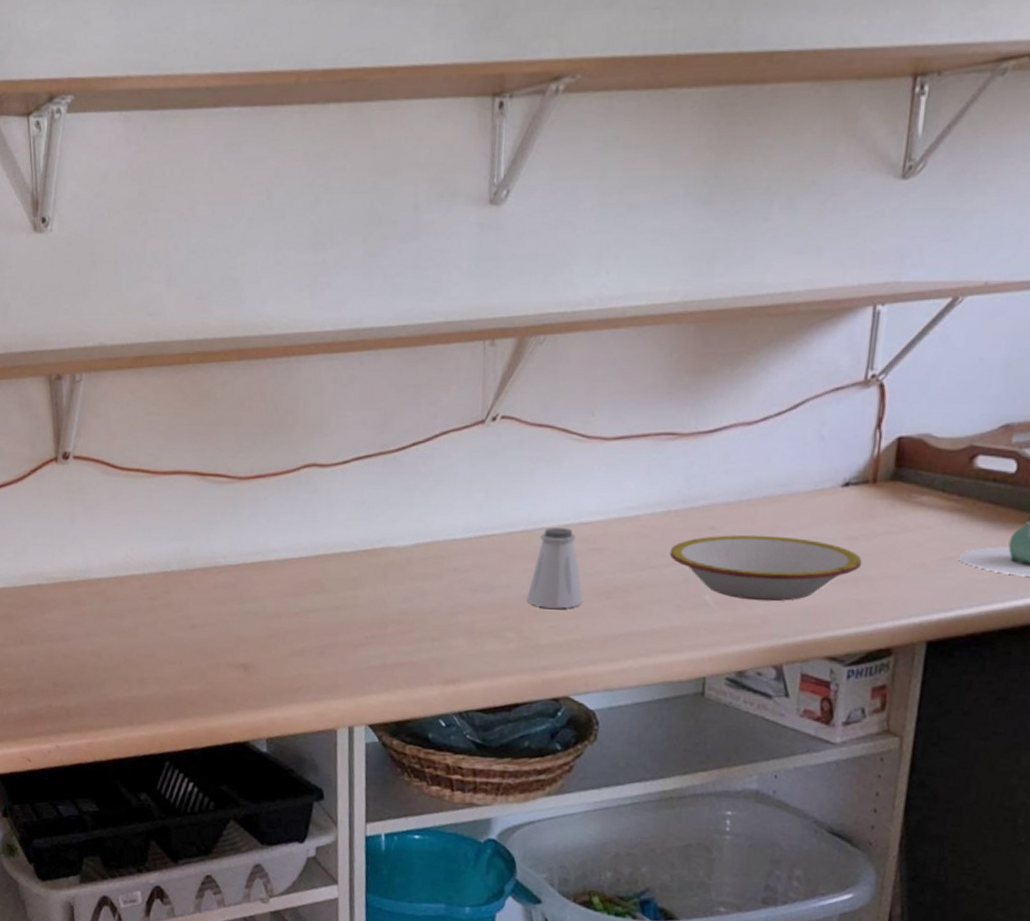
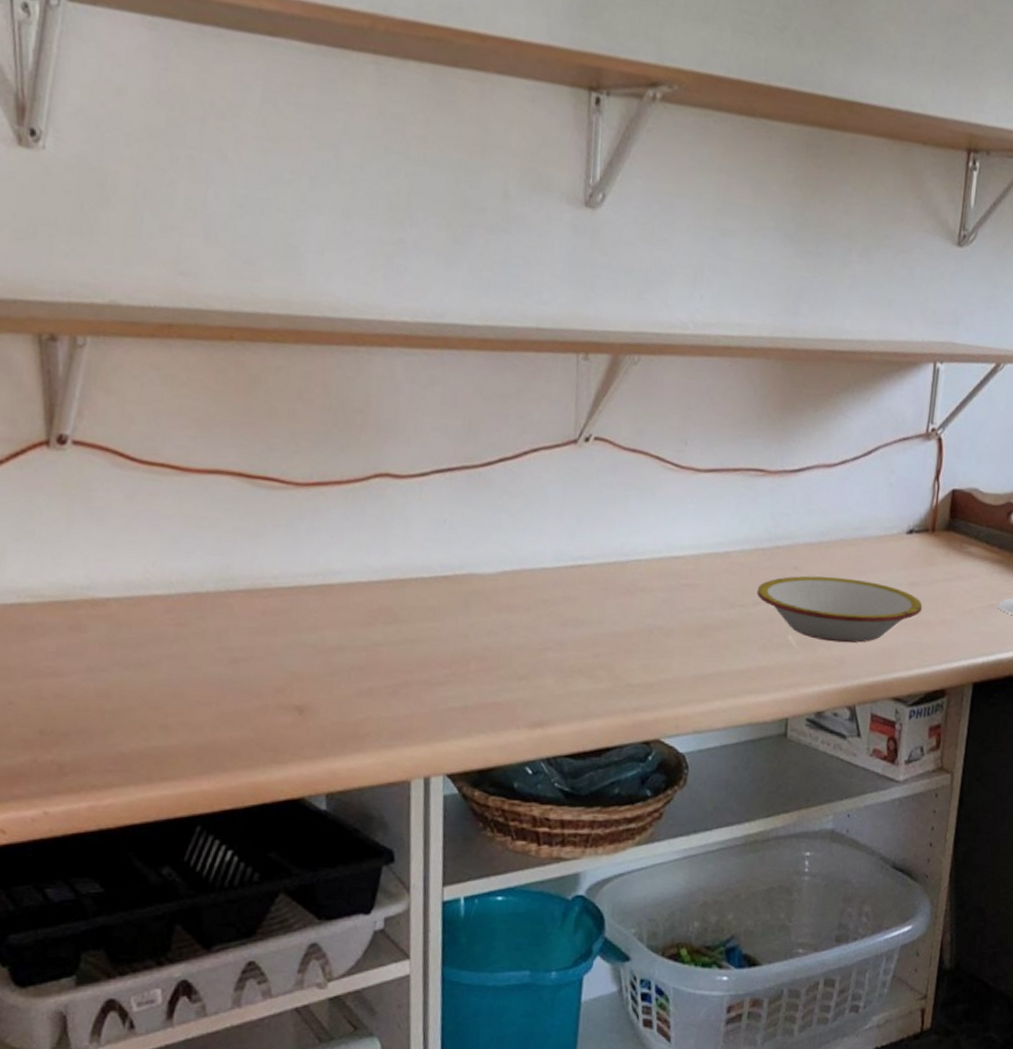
saltshaker: present [526,527,584,609] -> none [618,560,675,647]

